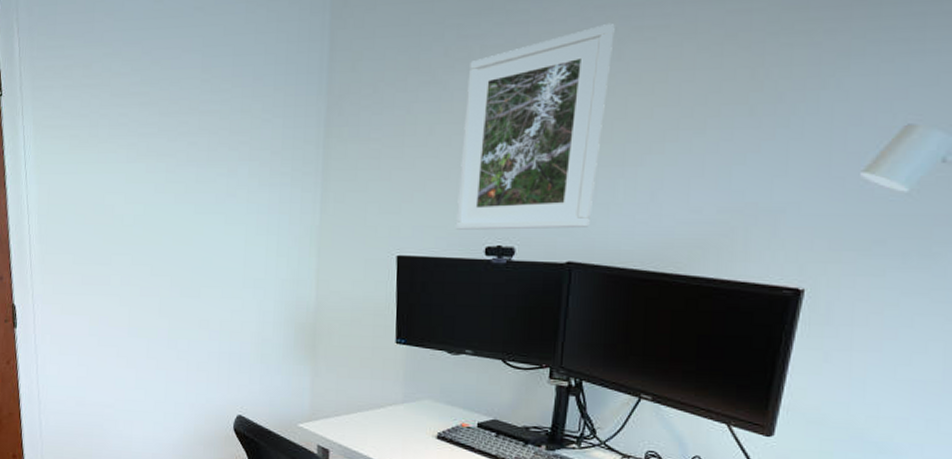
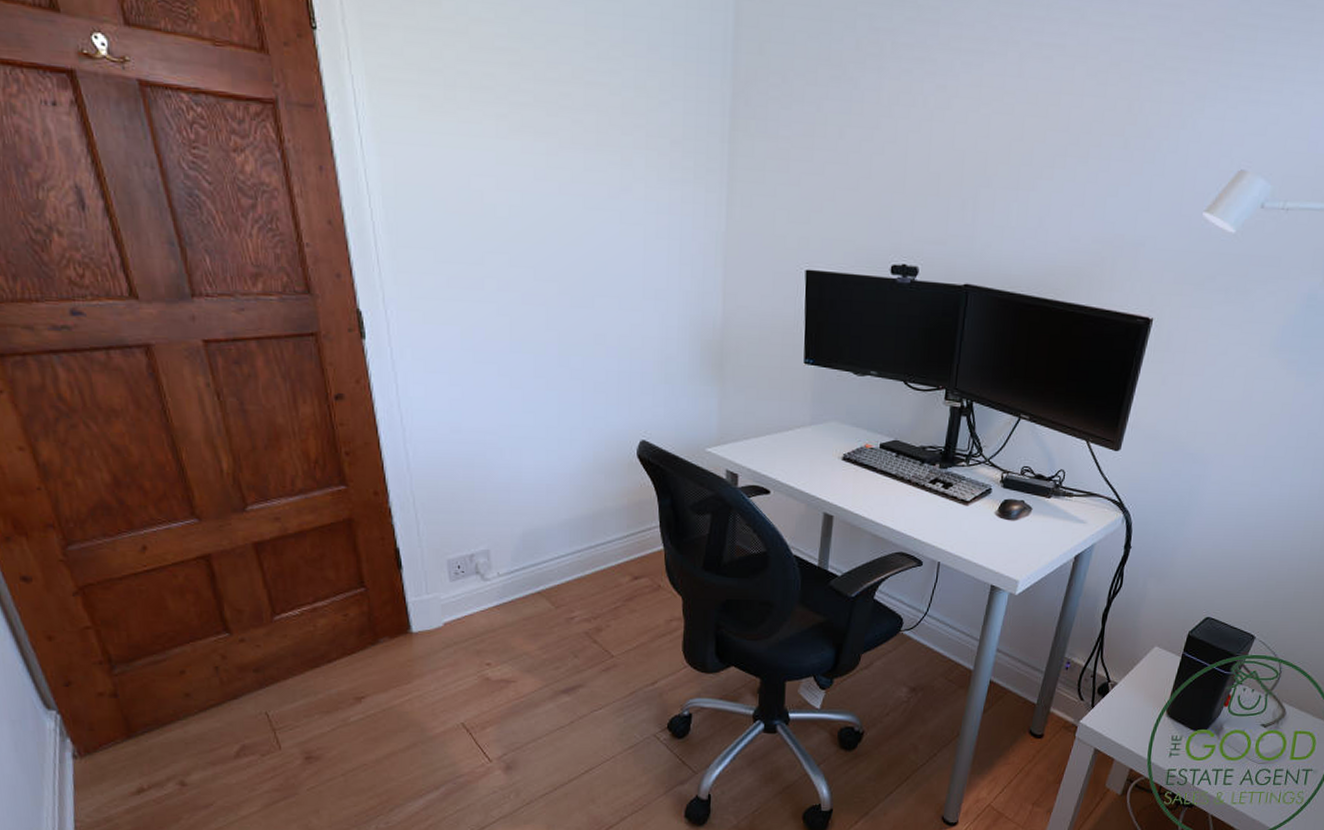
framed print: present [455,23,615,230] -> none [863,34,1018,250]

